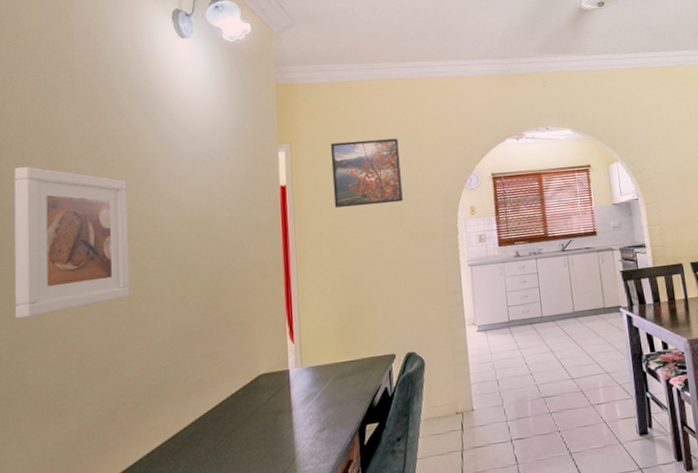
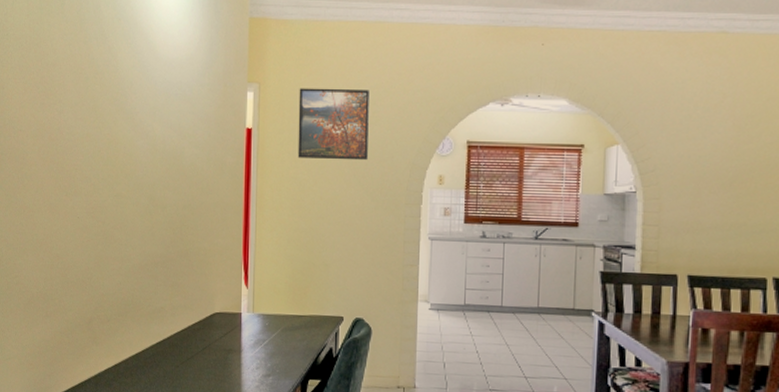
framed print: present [14,166,130,319] -> none [12,82,107,225]

